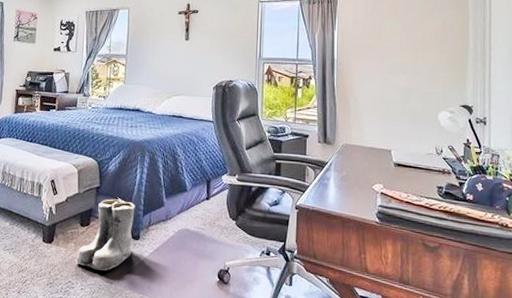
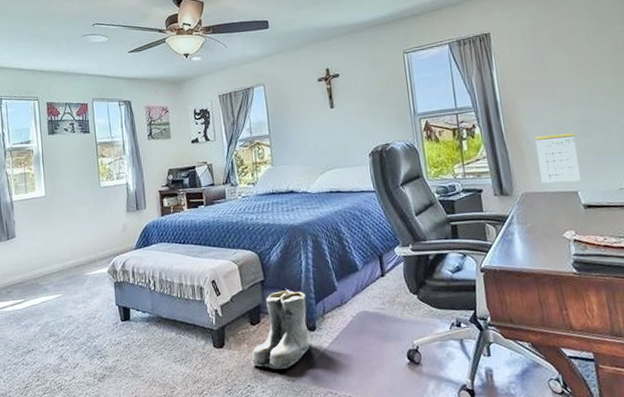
calendar: none [361,88,397,141] -> present [535,125,581,183]

